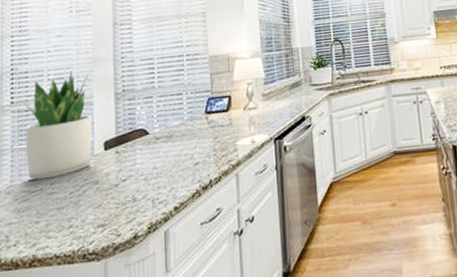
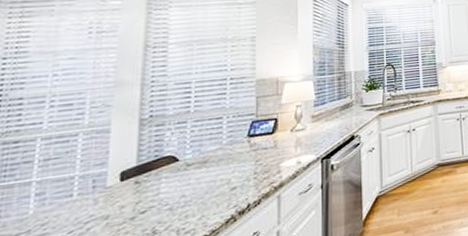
planter: present [23,71,92,180] -> none [9,96,109,222]

